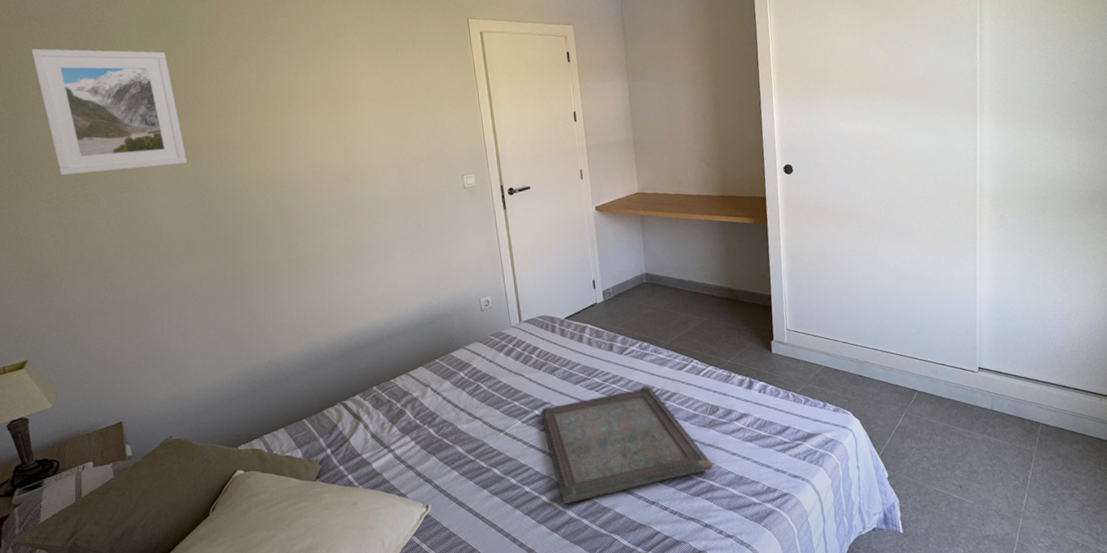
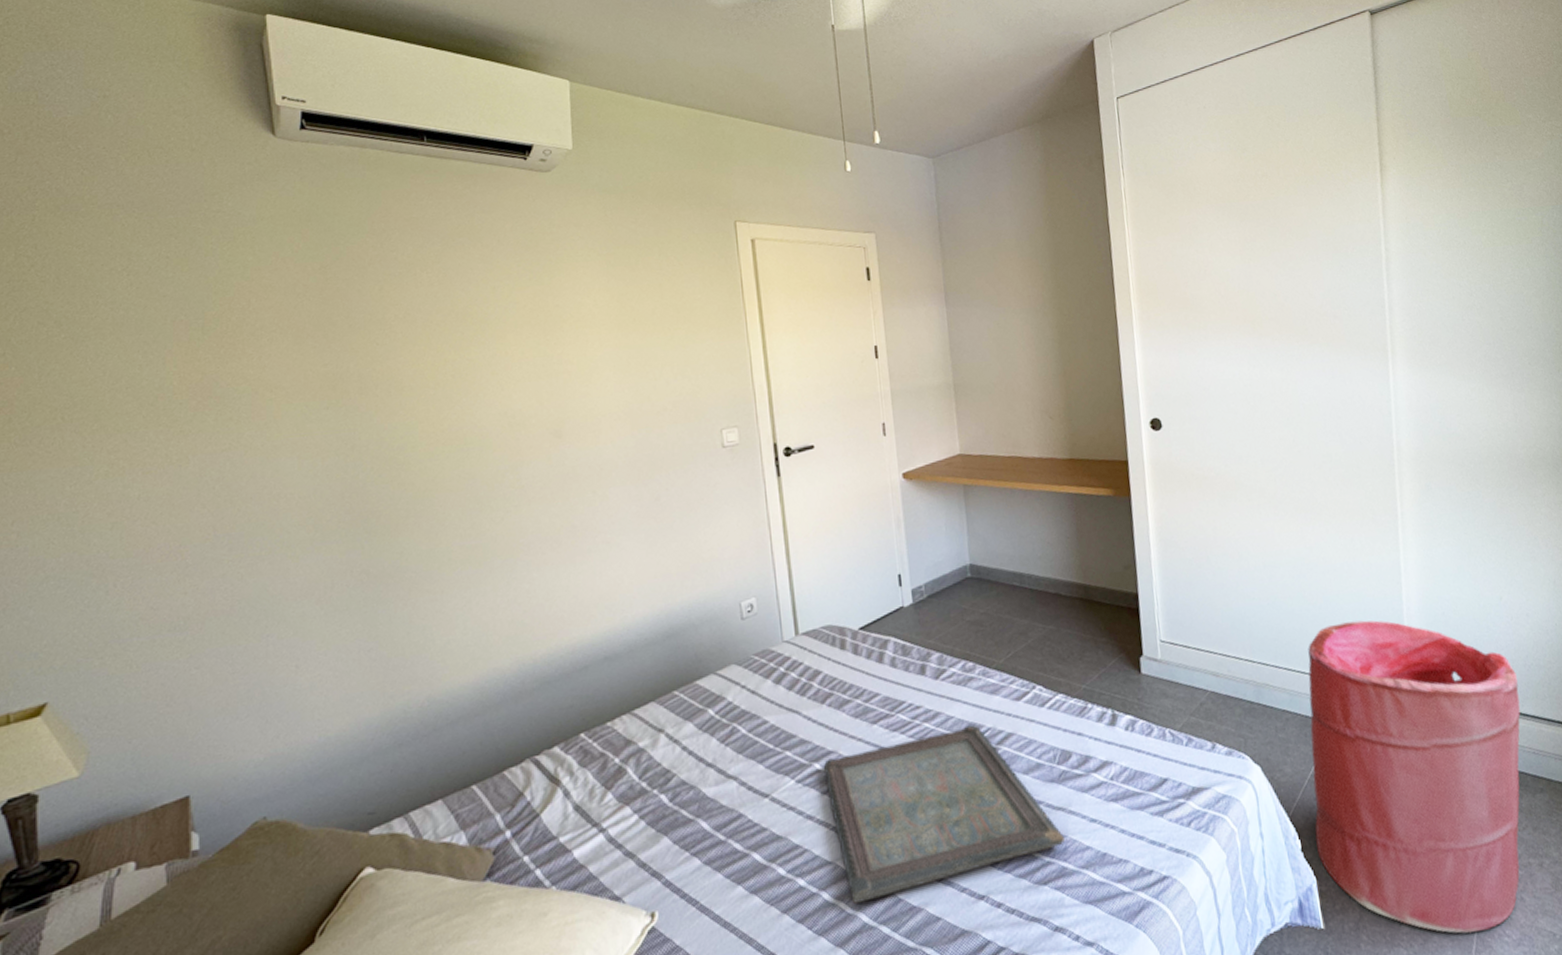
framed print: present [31,48,188,175] -> none [109,246,327,425]
laundry hamper: none [899,316,1065,540] -> present [1308,620,1521,934]

